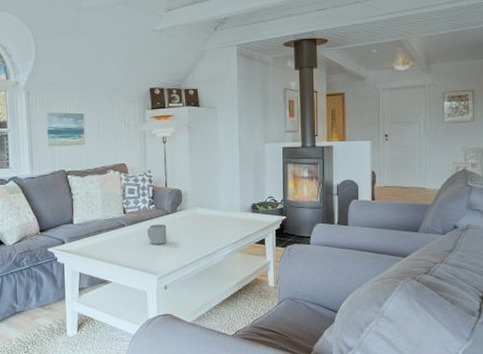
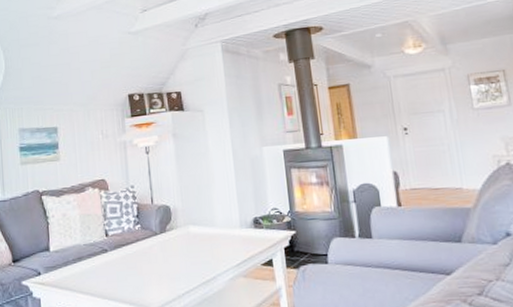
mug: present [147,224,167,244] -> none [133,246,157,272]

